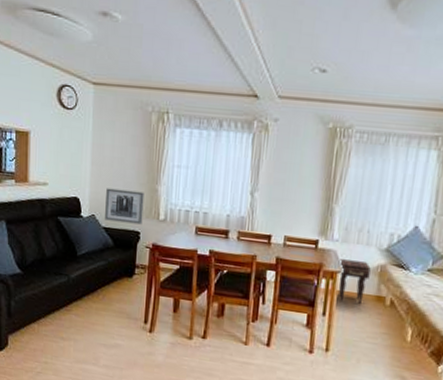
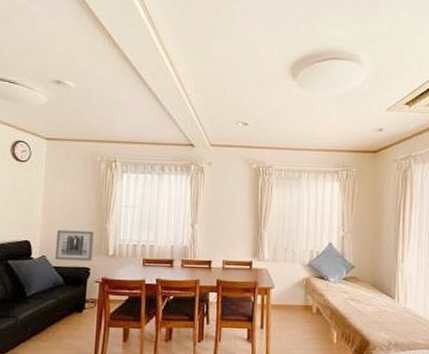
nightstand: present [338,259,371,304] -> none [270,276,298,314]

